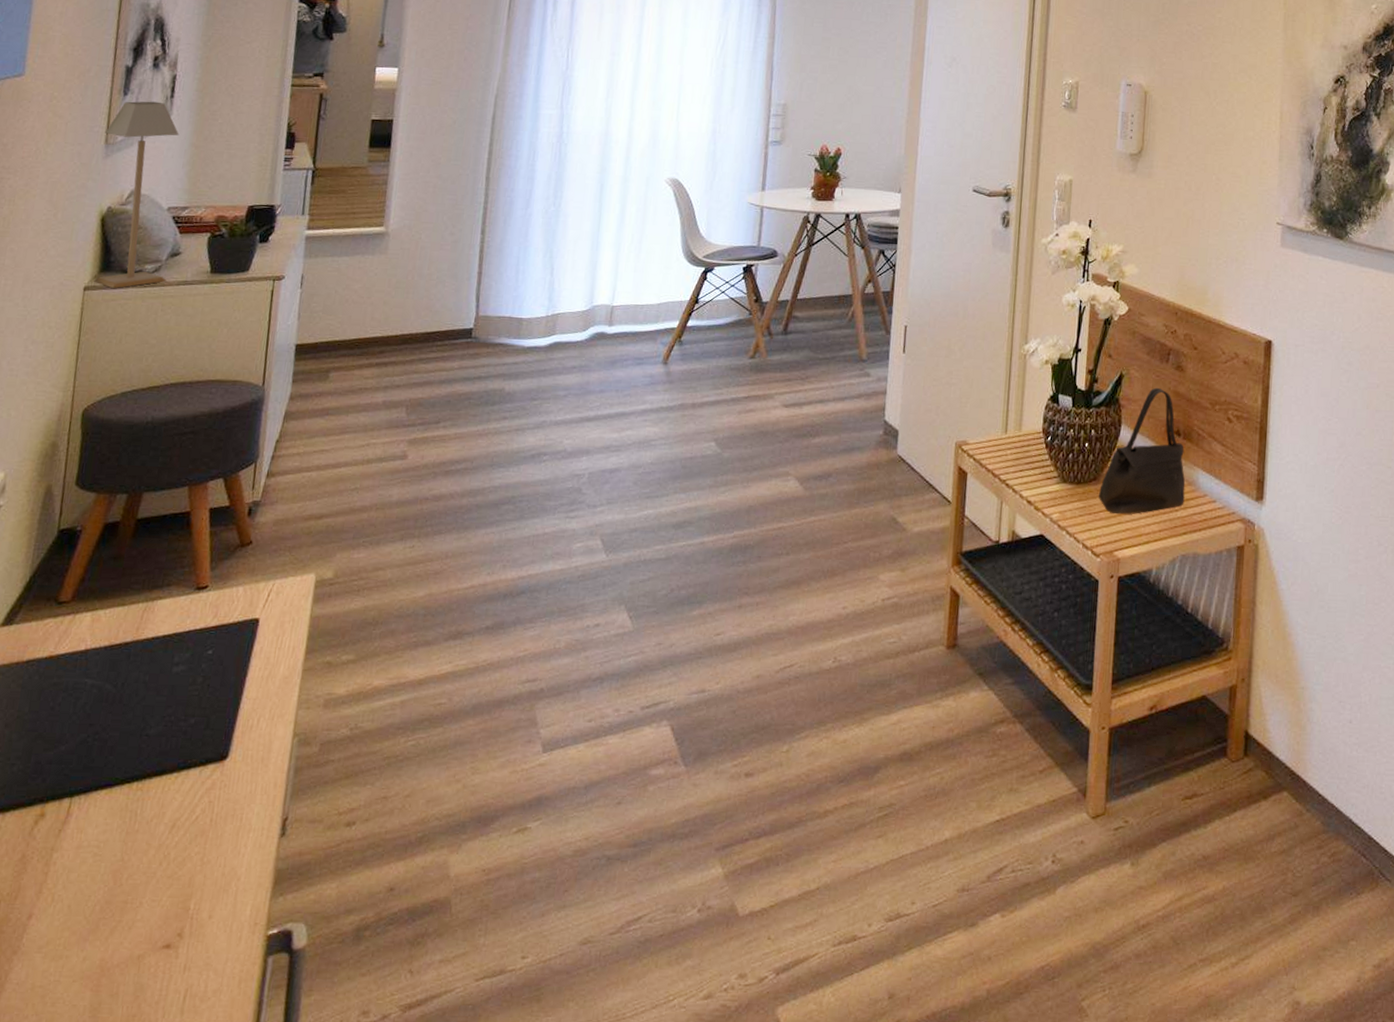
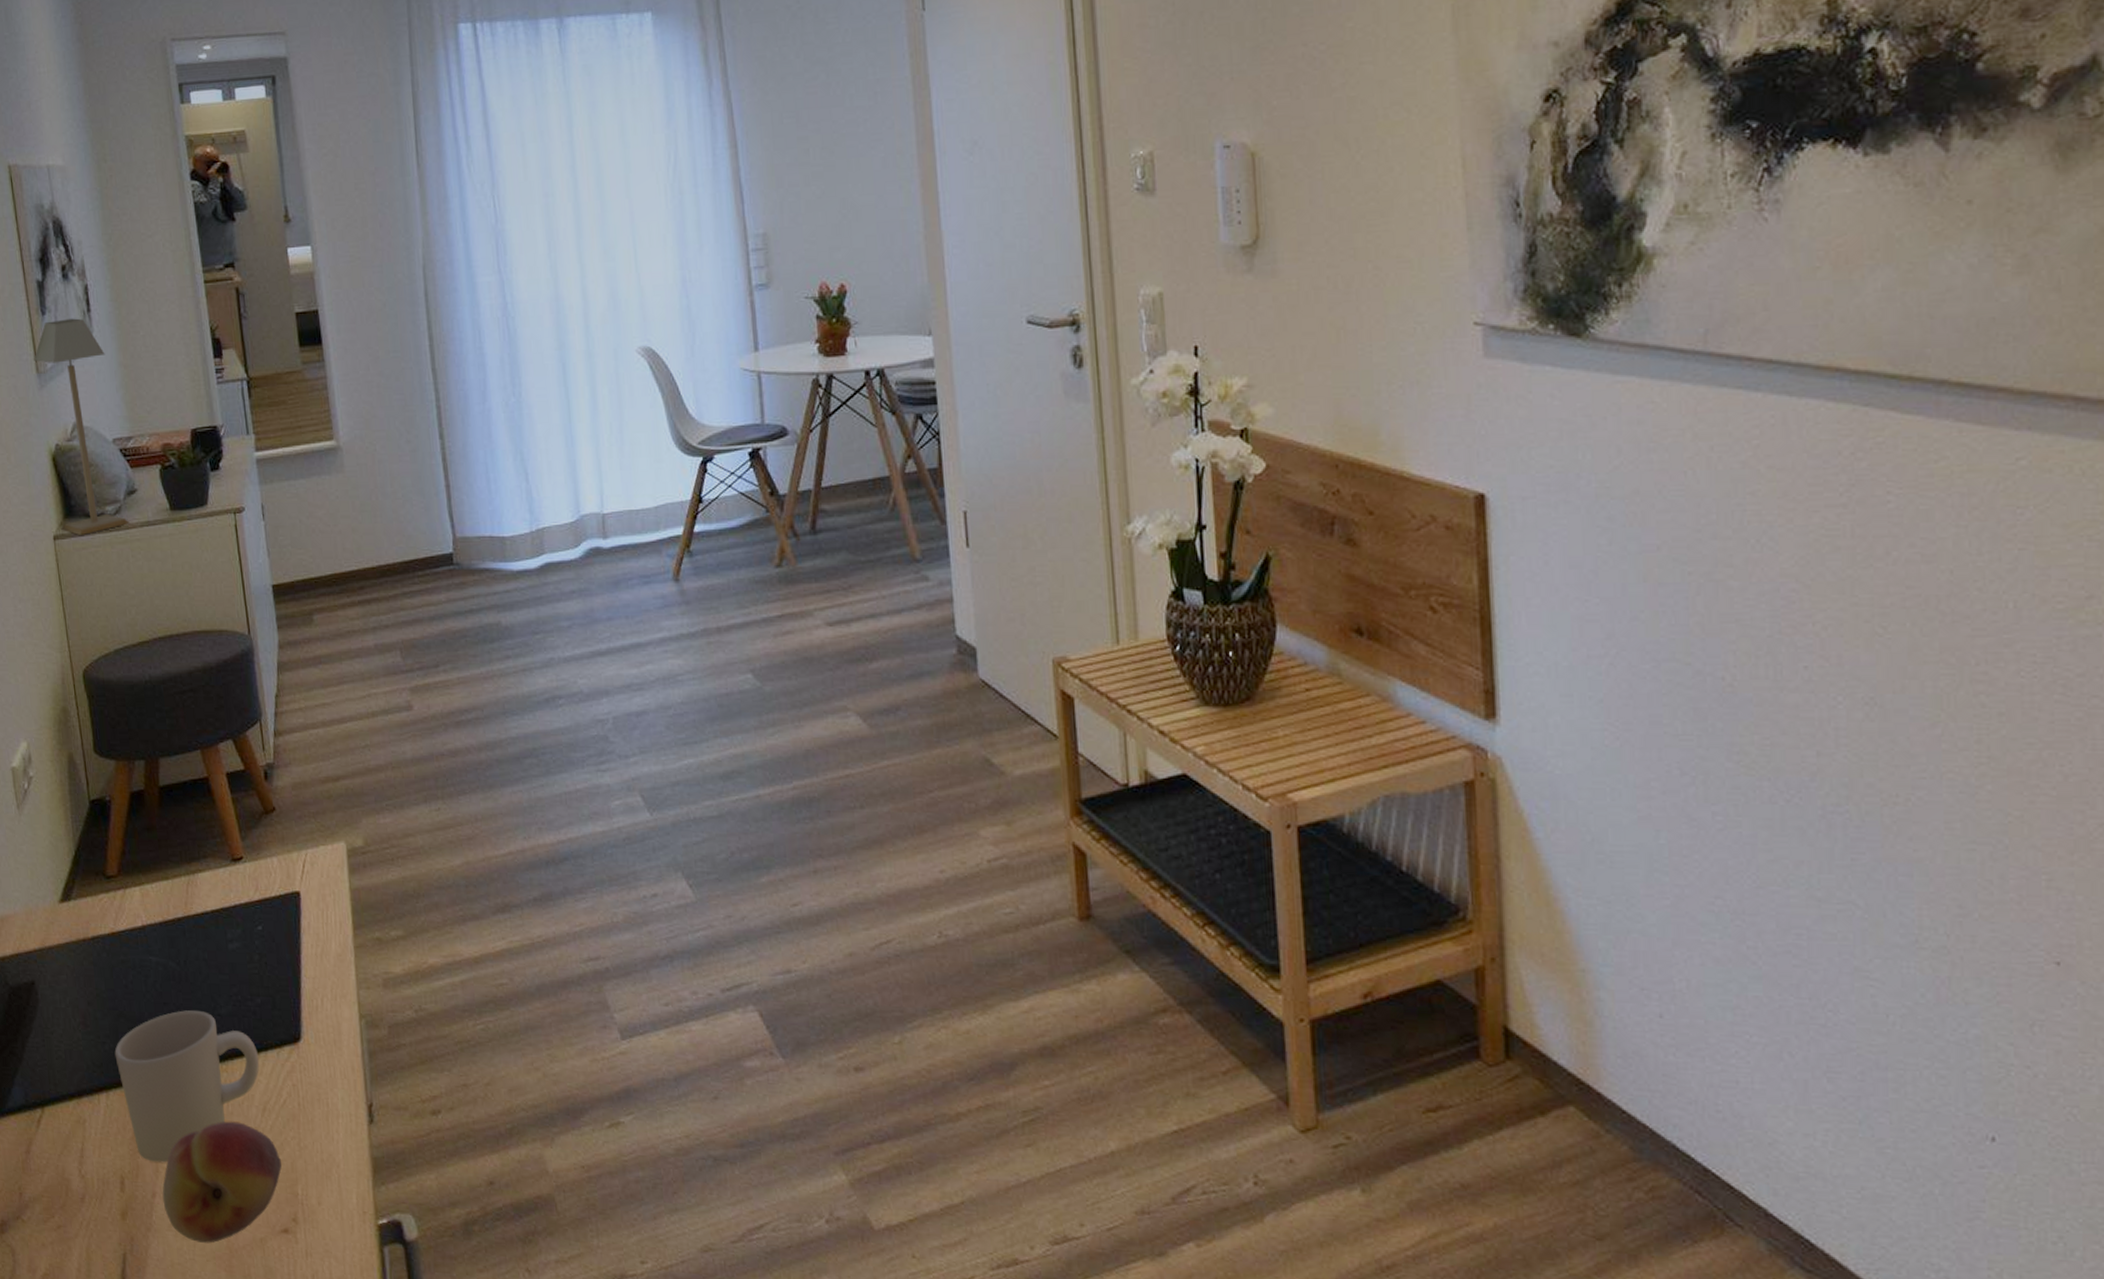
mug: none [22,731,180,883] -> present [114,1010,260,1163]
fruit: none [38,839,179,963] -> present [162,1121,282,1244]
handbag: present [1098,387,1186,515] -> none [1255,570,1380,745]

